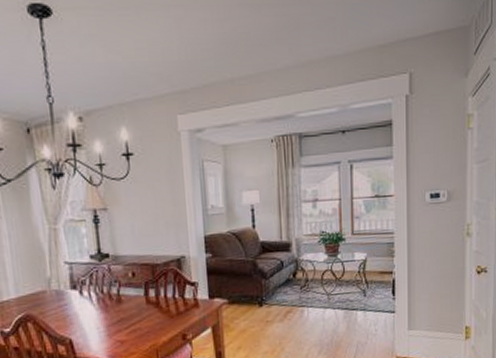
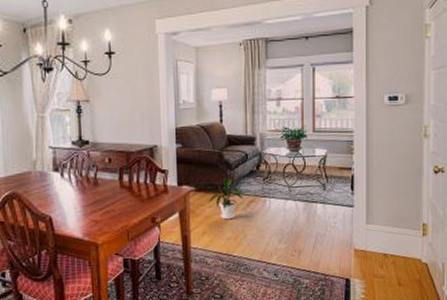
house plant: none [242,288,280,333] -> present [208,177,243,220]

